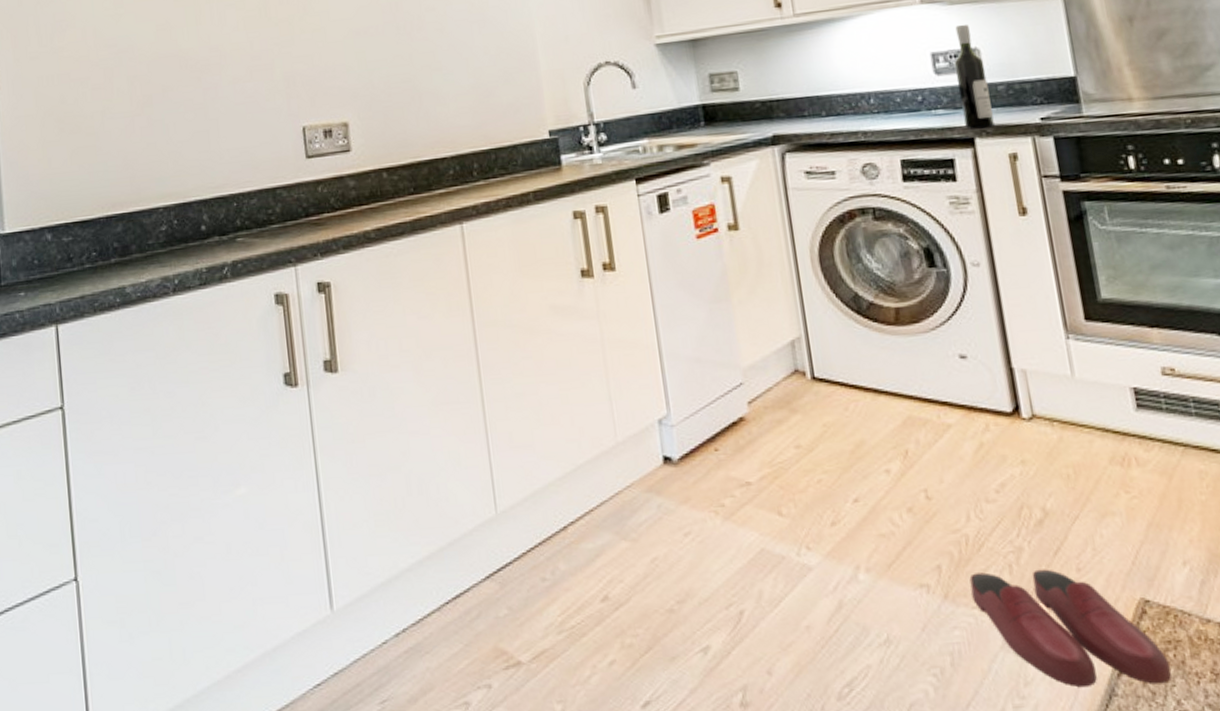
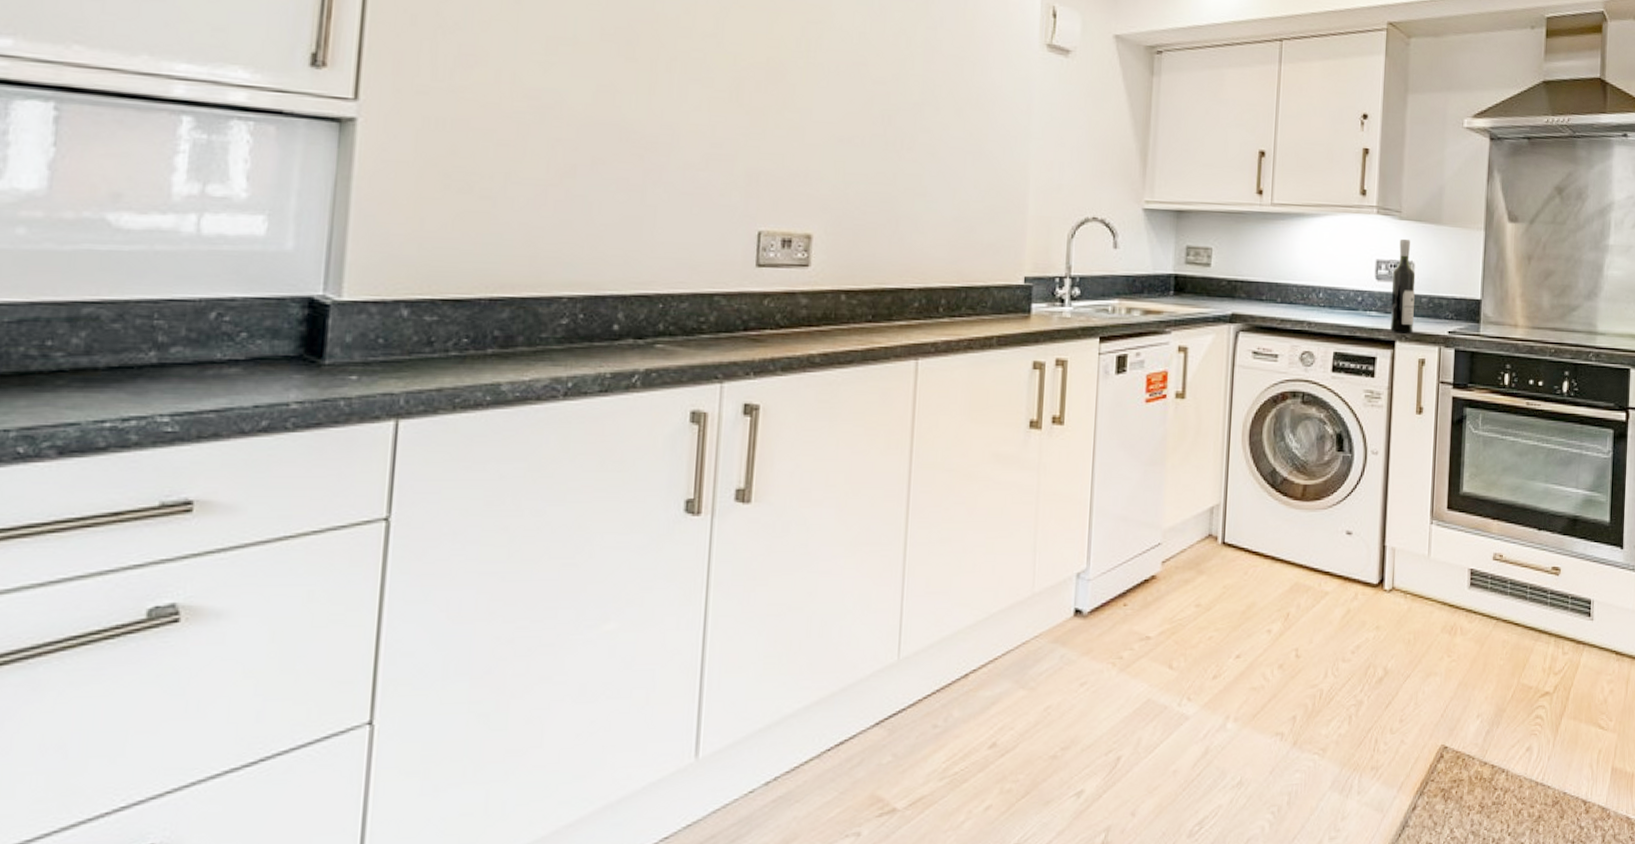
slippers: present [969,569,1171,686] -> none [1316,720,1451,820]

